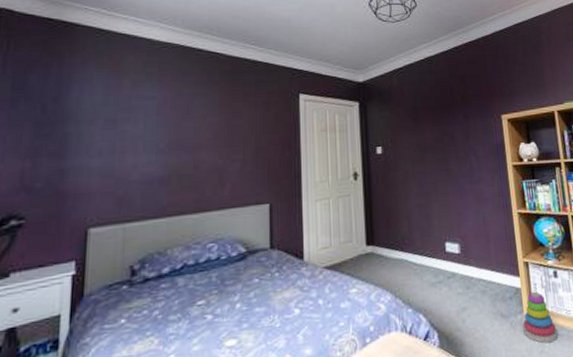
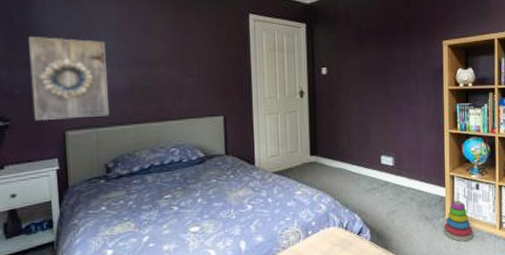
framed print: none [55,124,143,218] -> present [28,37,109,121]

